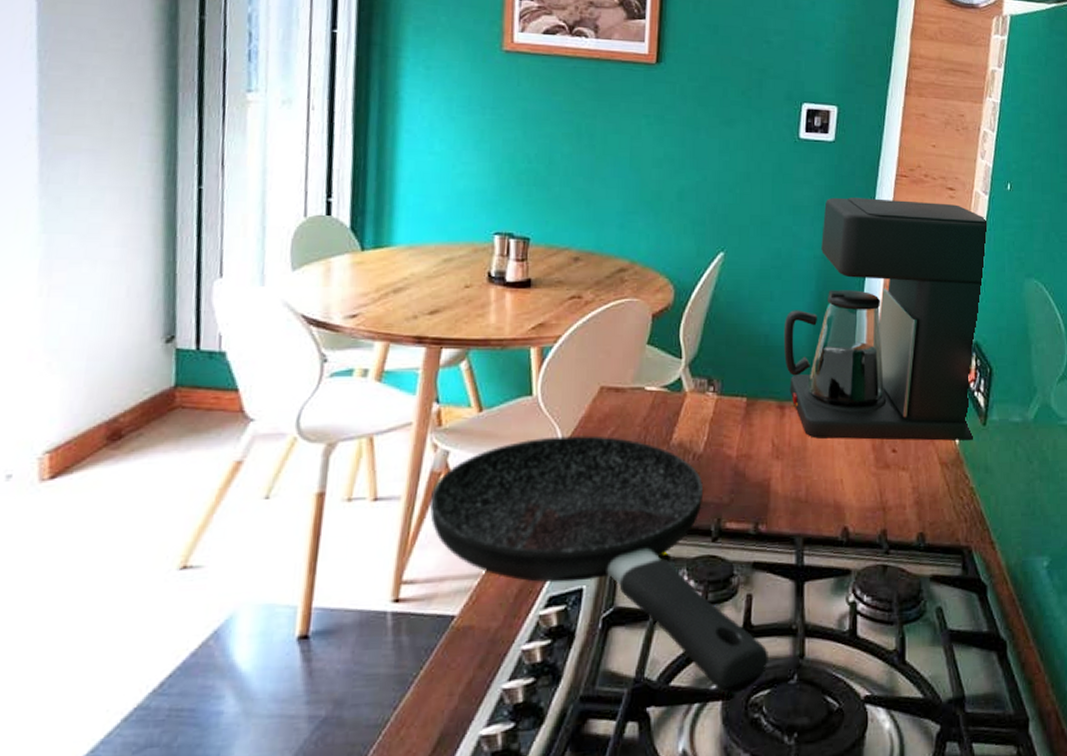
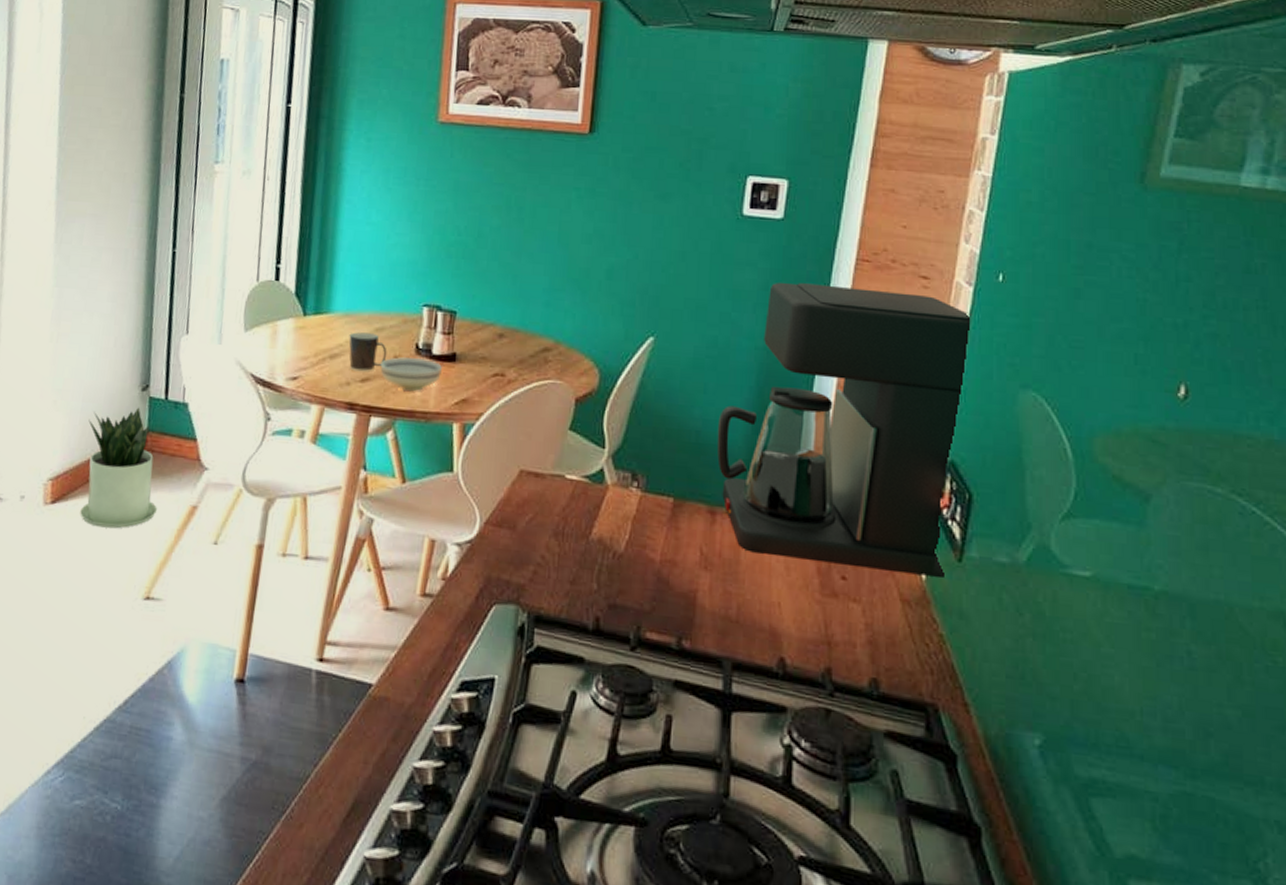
planter: none [90,361,192,498] -> present [80,407,157,529]
mug: none [414,264,457,305] -> present [348,332,387,373]
frying pan: present [429,434,768,694] -> none [353,516,688,822]
bowl: none [450,285,517,320] -> present [380,356,442,392]

